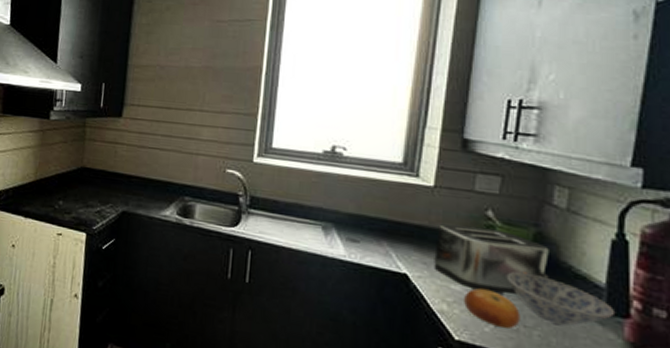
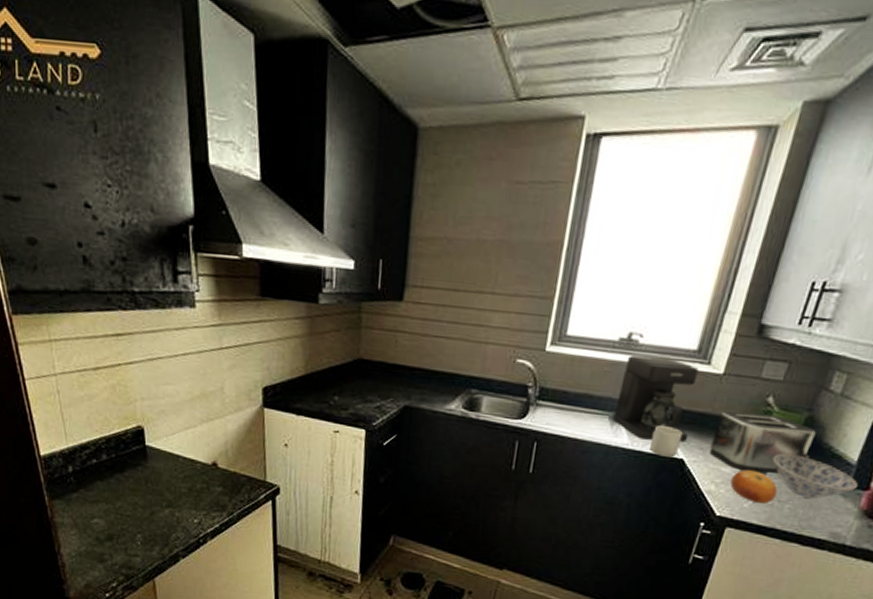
coffee maker: none [325,166,408,256] -> present [612,354,699,442]
mug: none [369,236,402,272] -> present [650,424,683,458]

